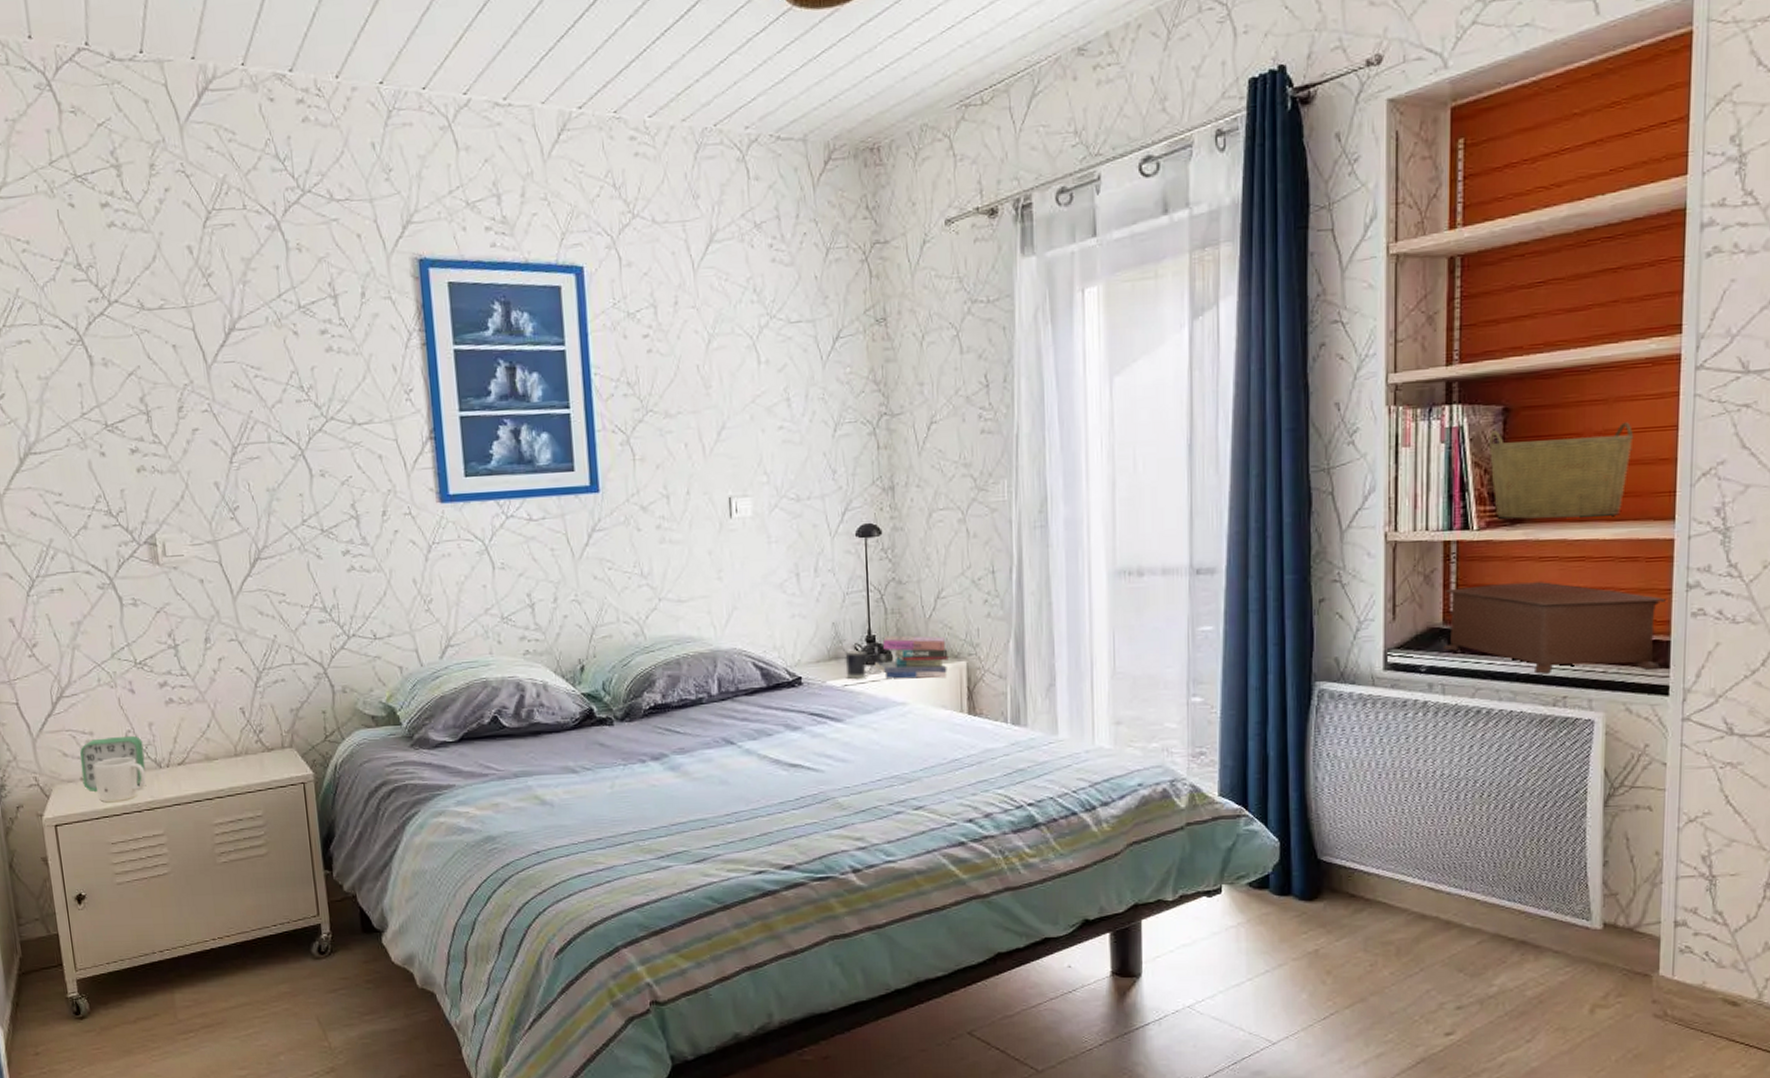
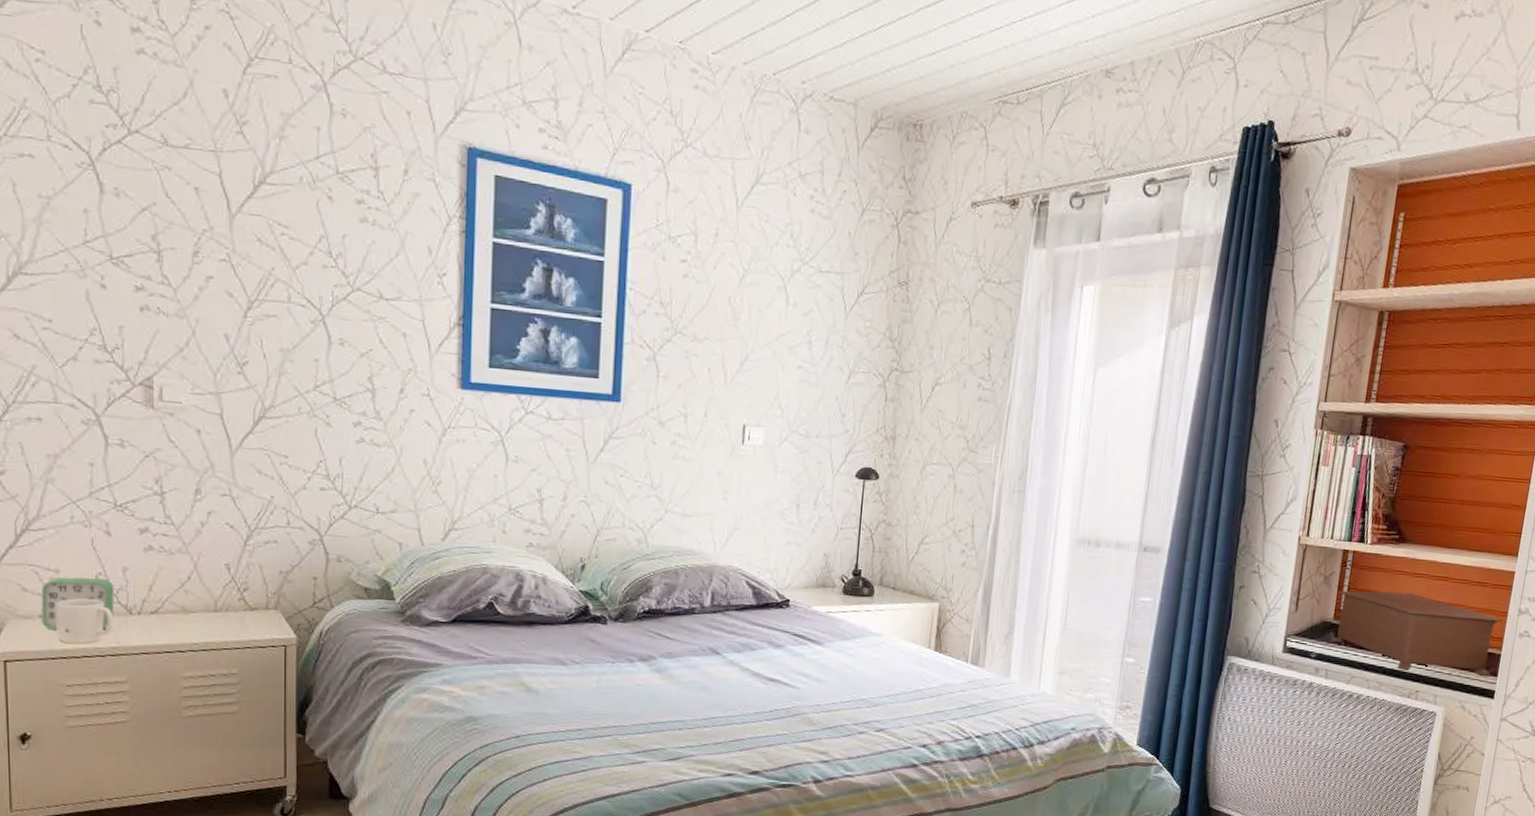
mug: present [845,649,874,679] -> none [830,580,857,607]
books: present [875,635,948,679] -> none [858,571,924,616]
basket: present [1488,422,1634,519] -> none [1386,463,1497,547]

